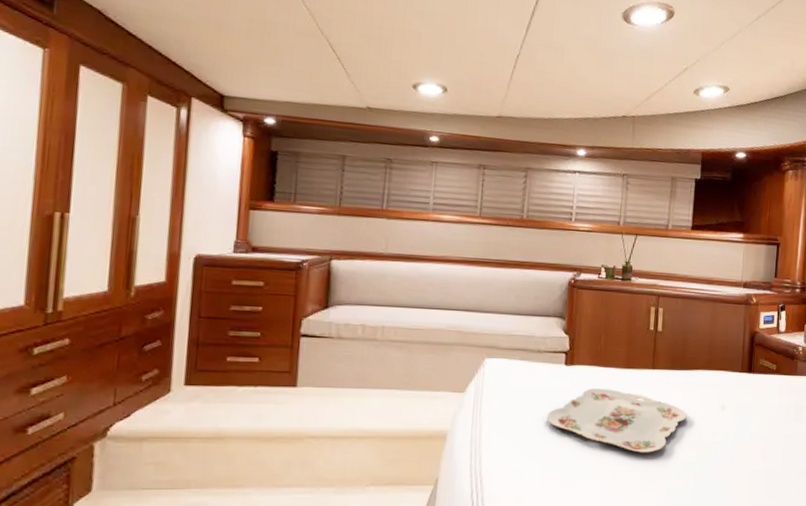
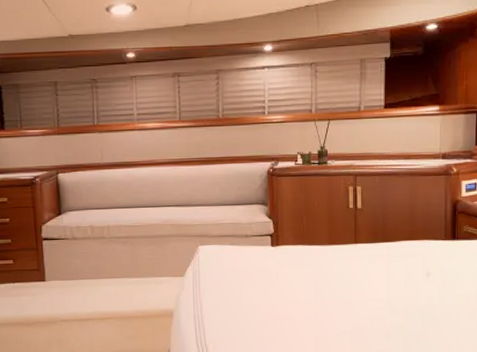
serving tray: present [547,388,687,453] -> none [259,264,392,319]

